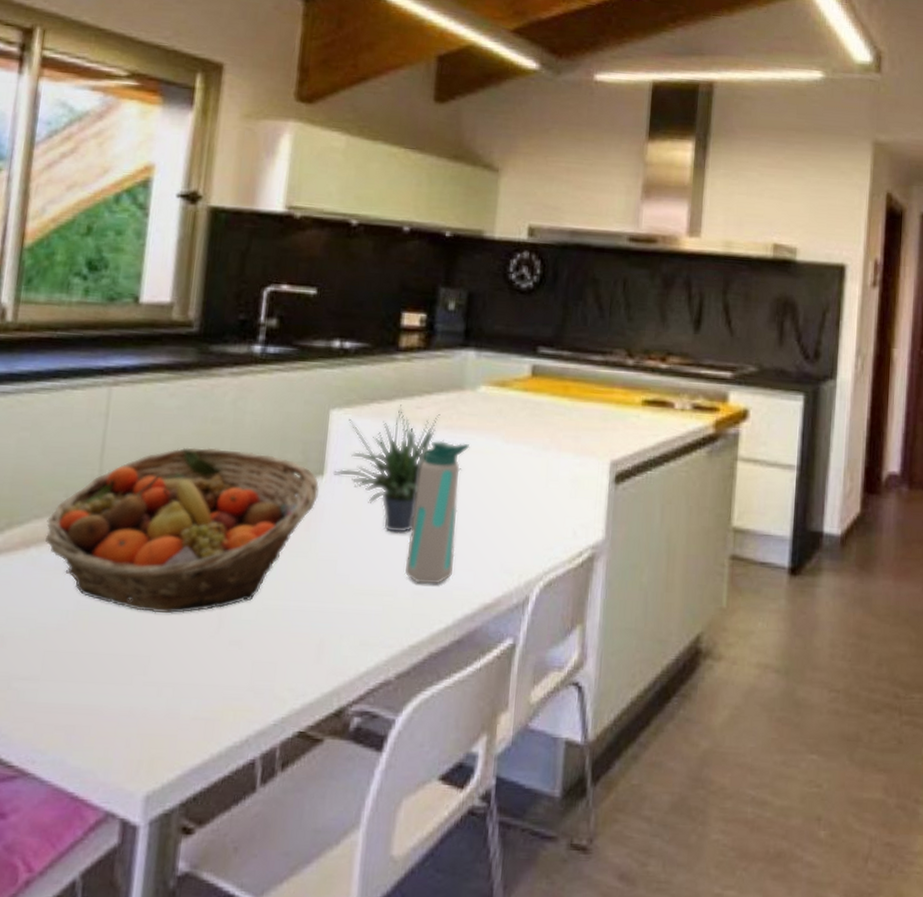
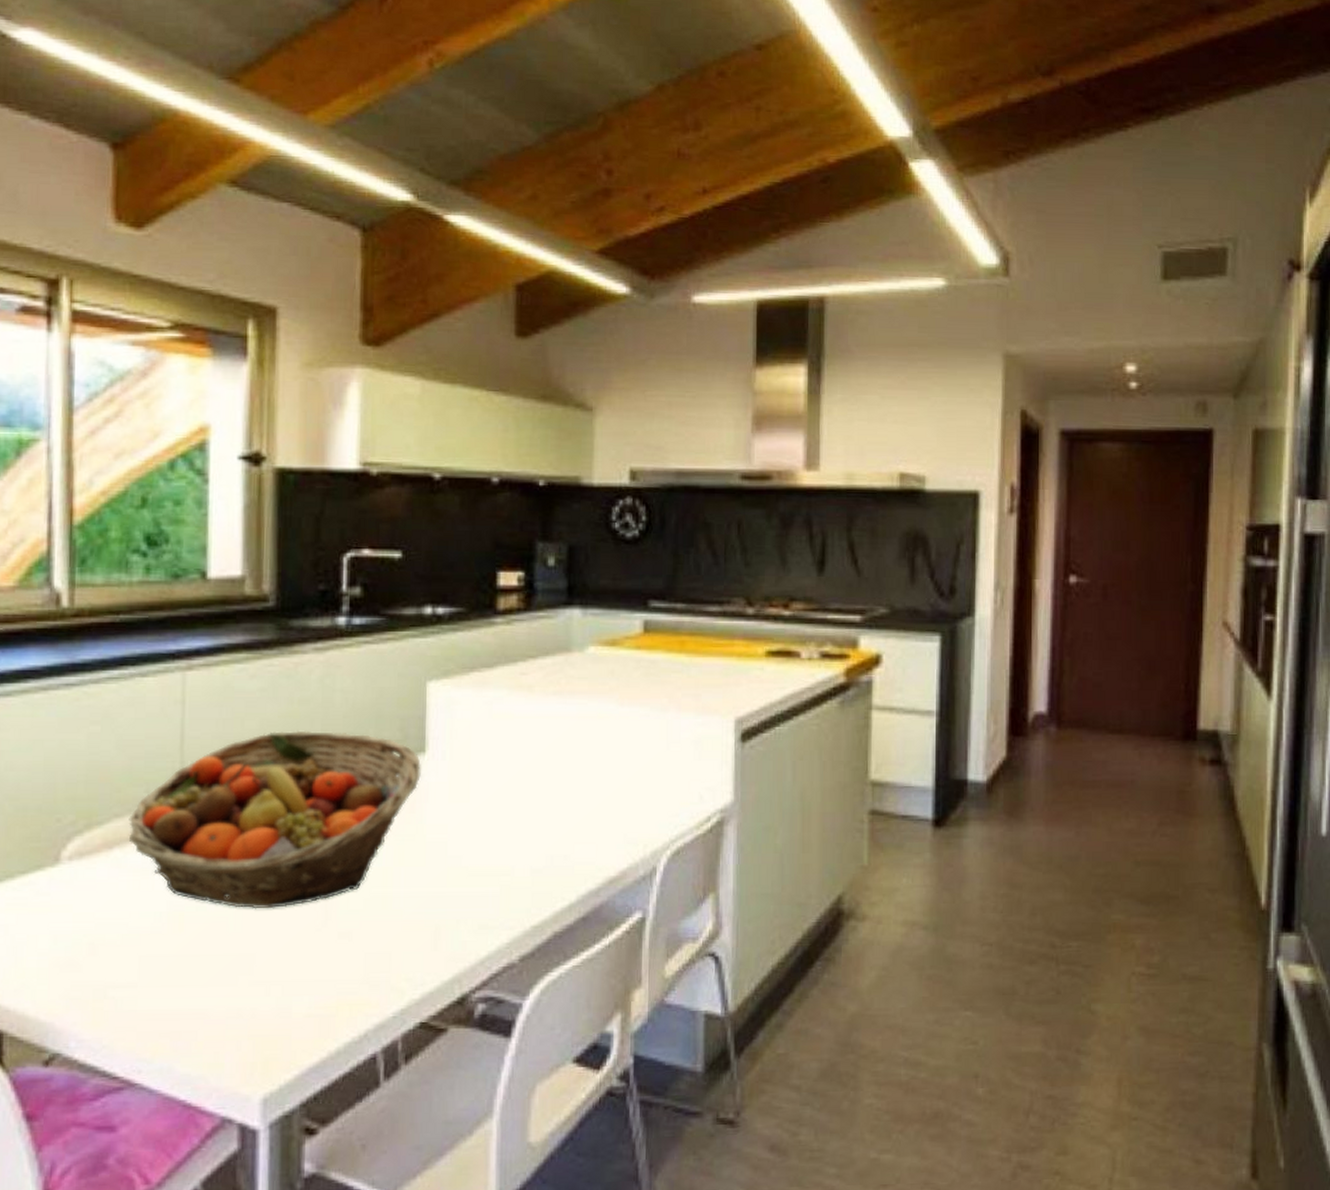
potted plant: present [332,404,462,534] -> none [435,672,575,809]
water bottle: present [404,441,470,585] -> none [520,708,582,860]

